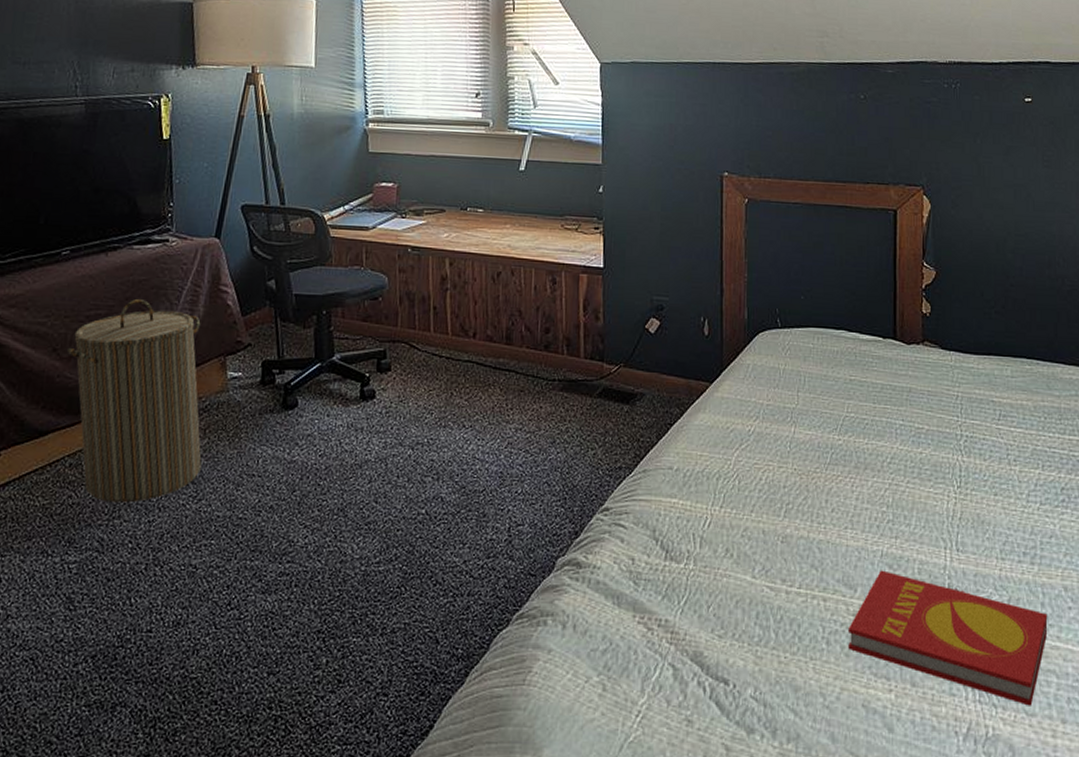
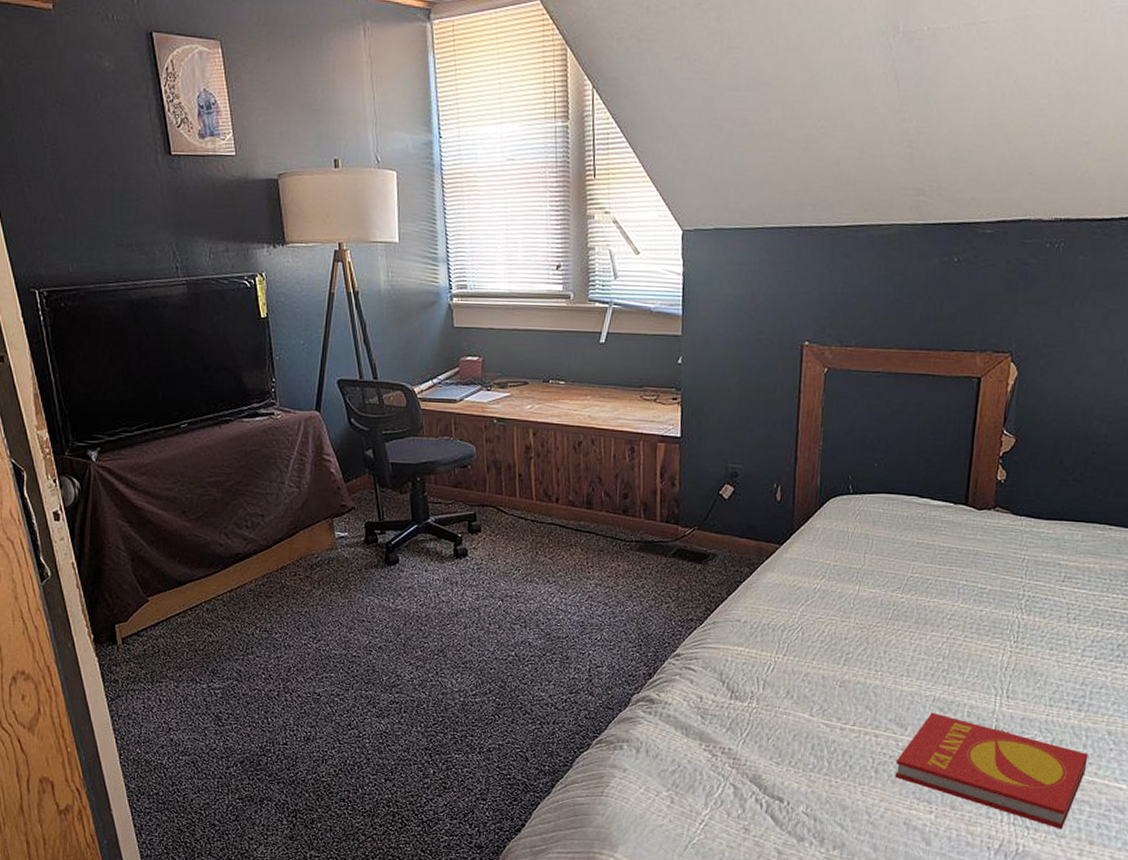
laundry hamper: present [66,298,202,503] -> none [194,466,318,642]

